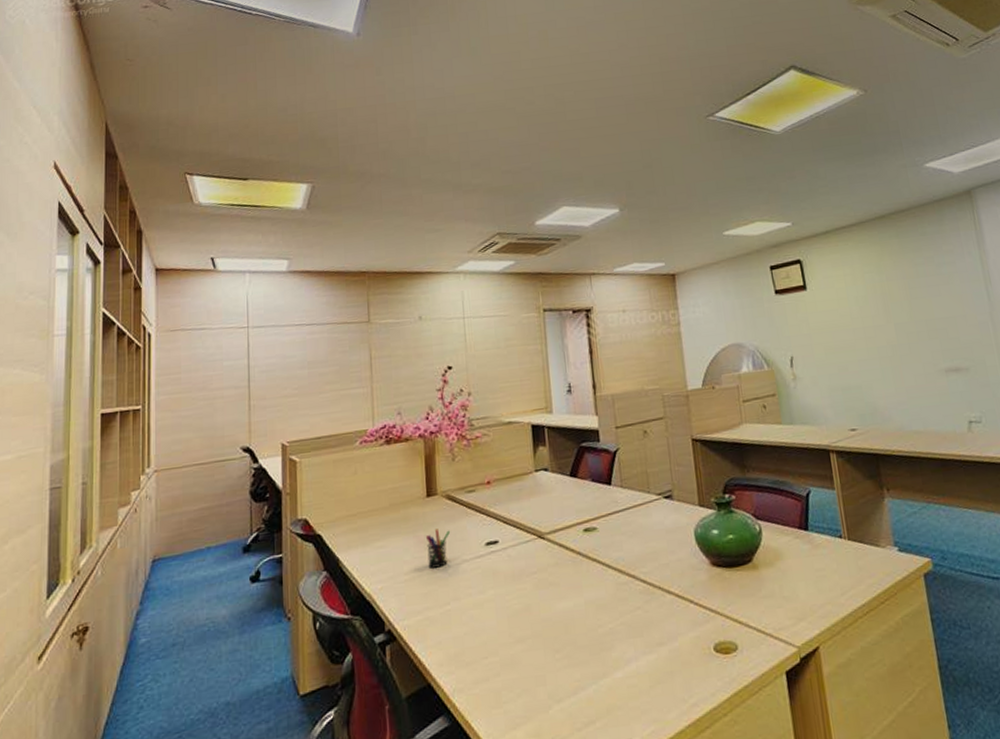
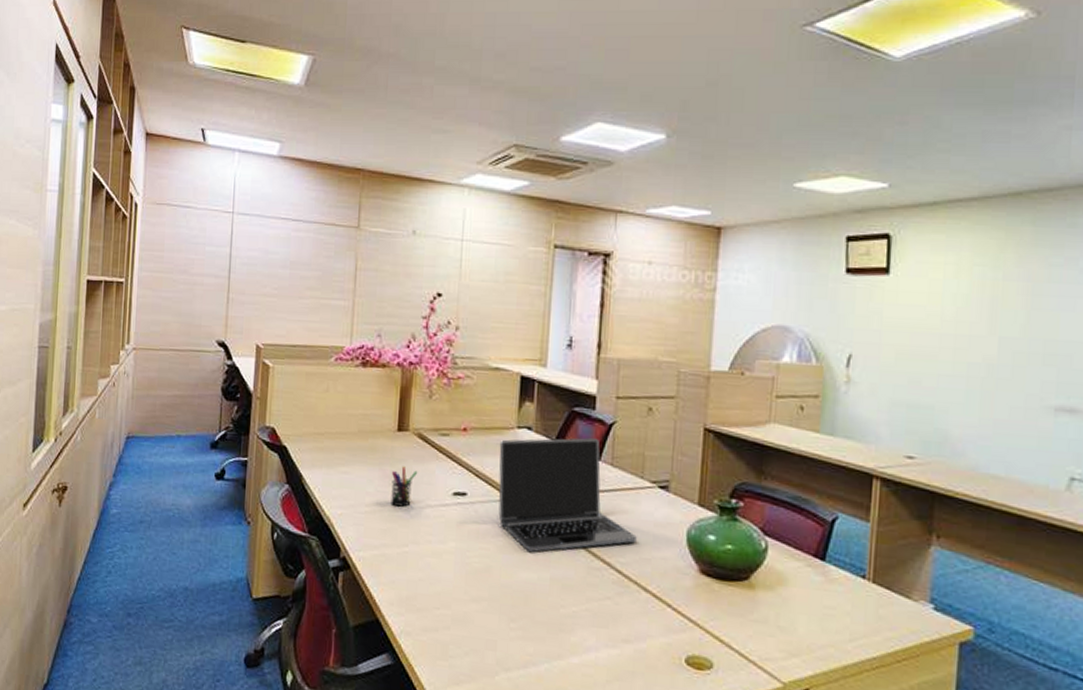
laptop: none [521,466,654,583] -> present [498,437,637,553]

